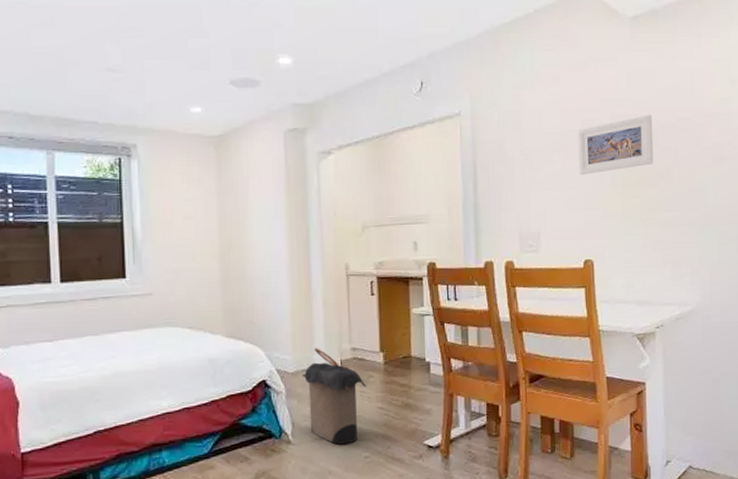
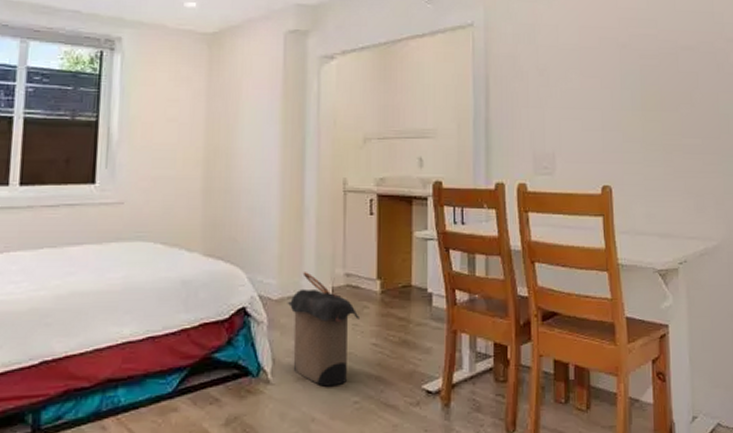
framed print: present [578,115,654,174] -> none [595,36,675,95]

